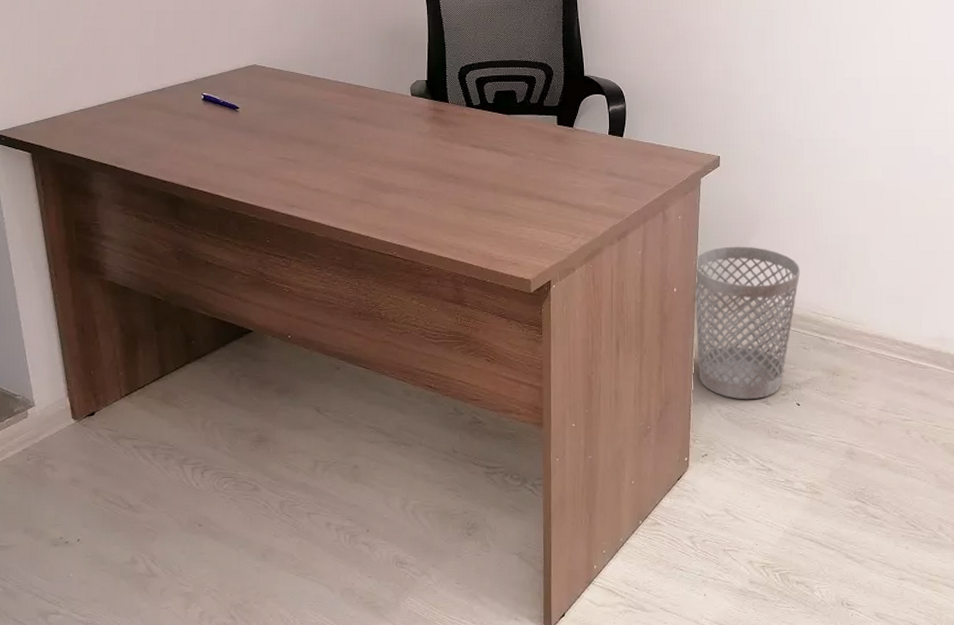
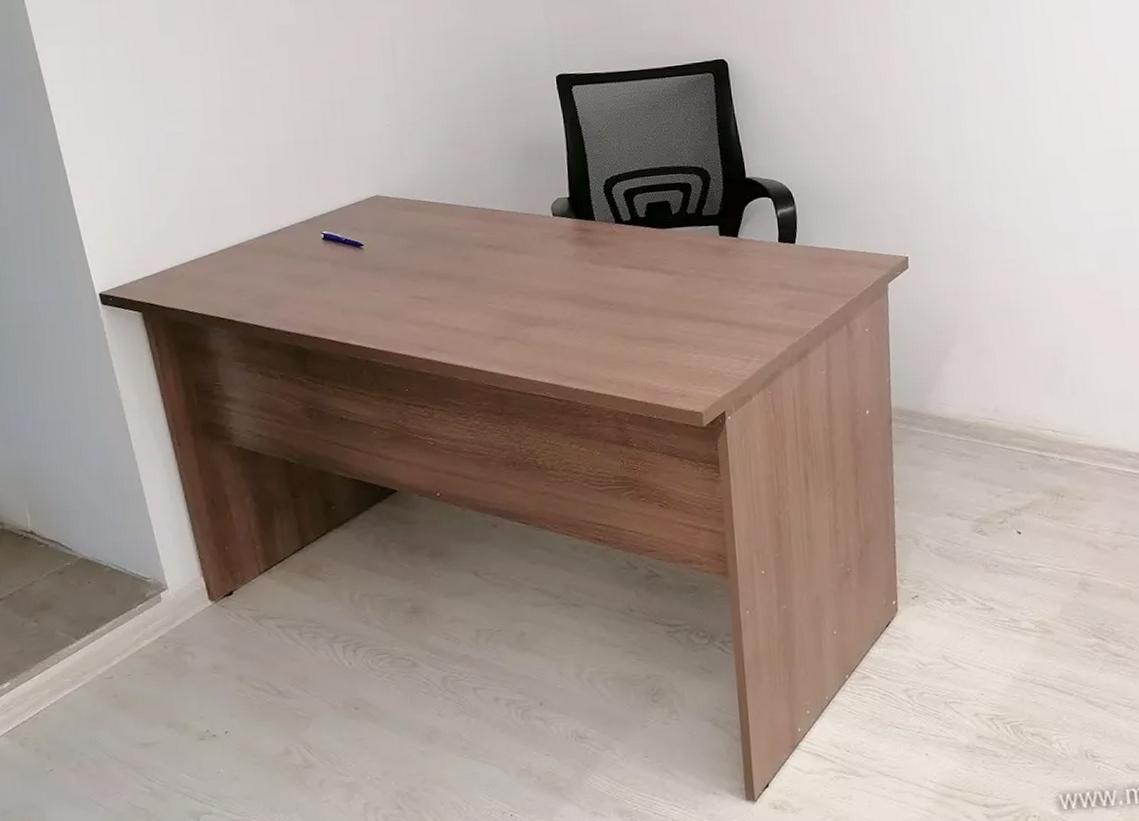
wastebasket: present [695,246,801,399] -> none [888,357,1011,531]

